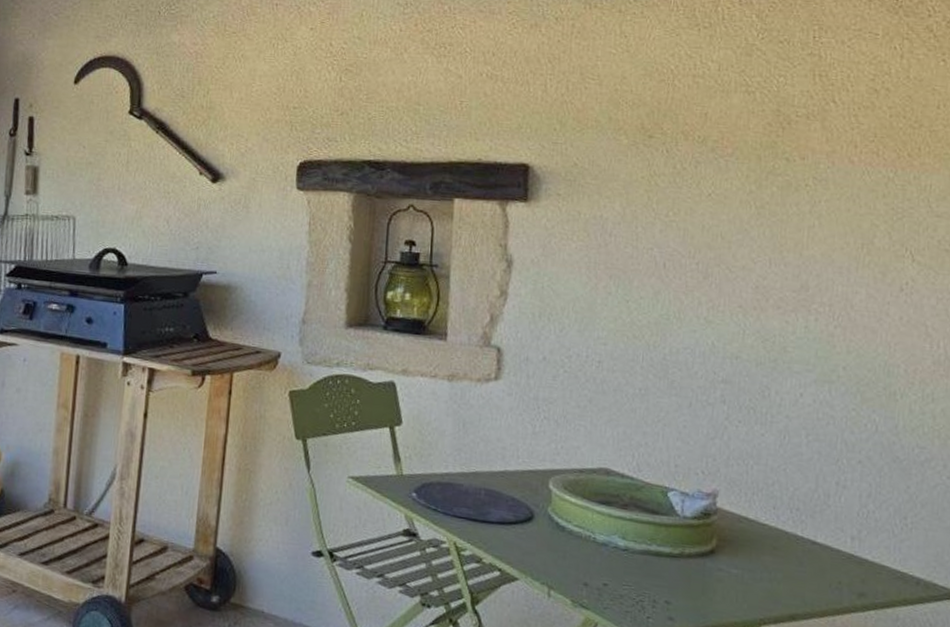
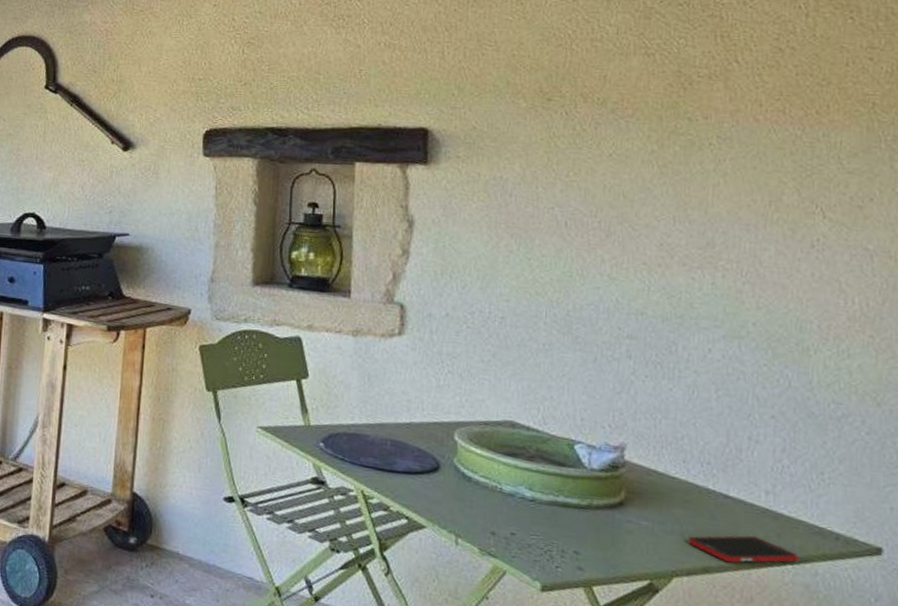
cell phone: none [776,581,881,610] -> present [688,535,799,563]

